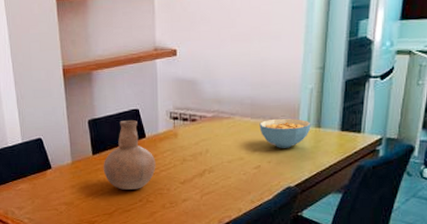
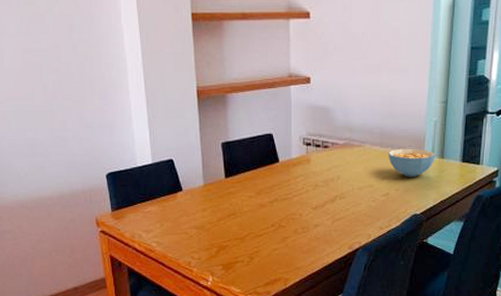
vase: present [103,120,156,190] -> none [235,145,289,214]

